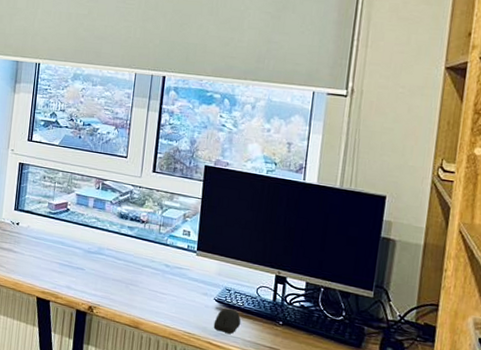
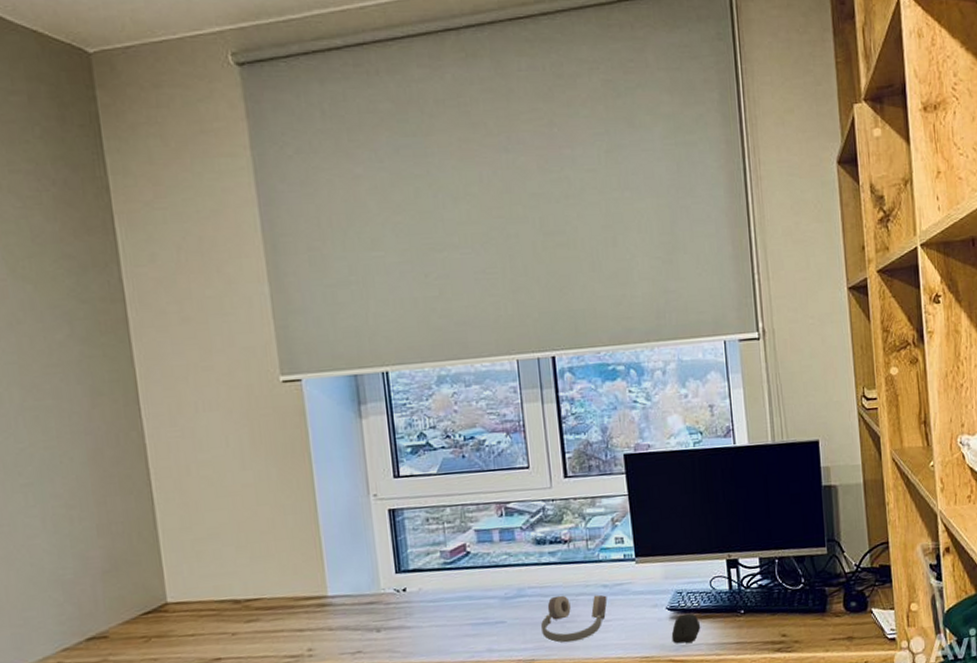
headphones: none [110,261,167,303] -> present [541,595,608,643]

